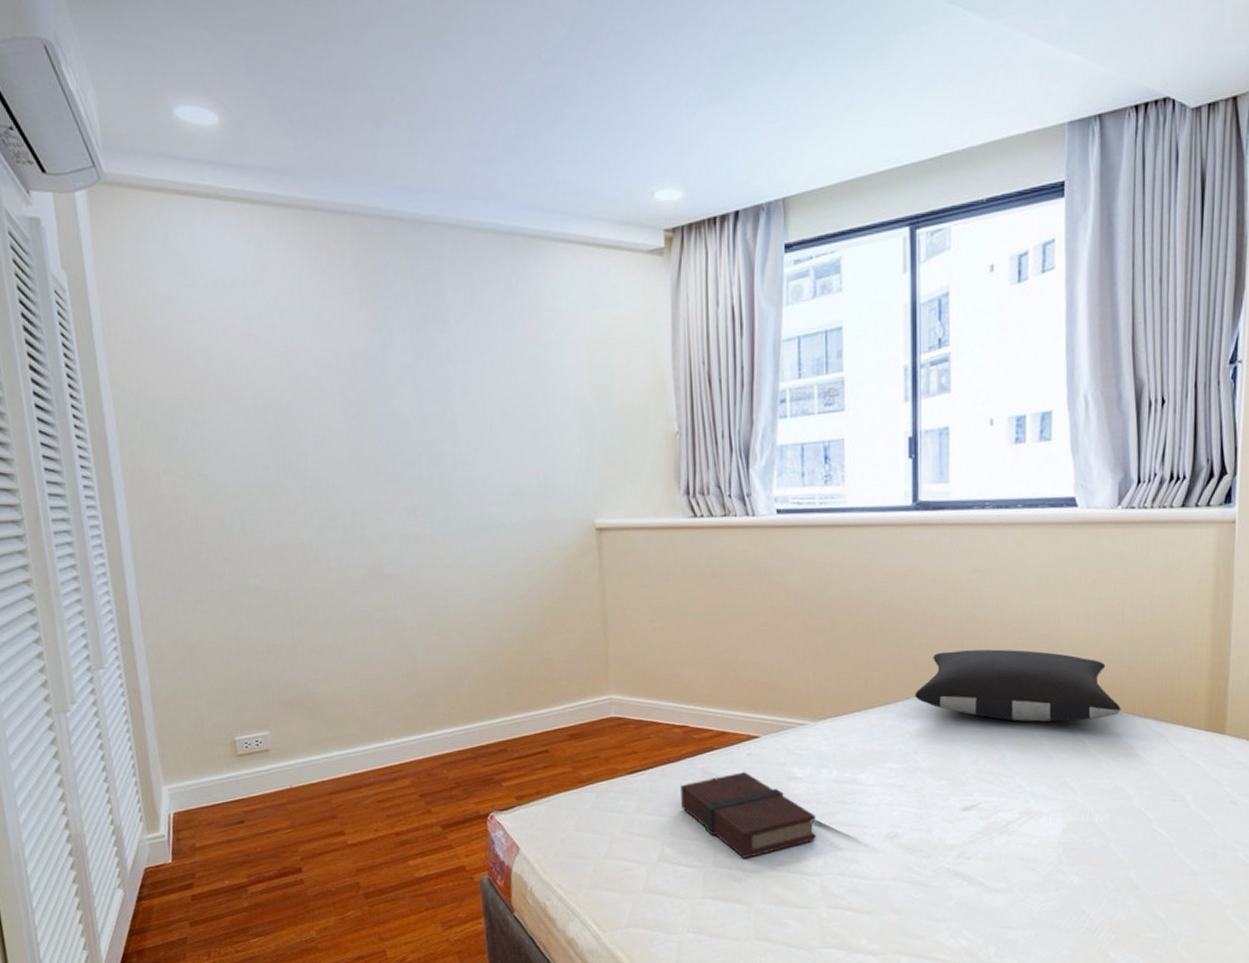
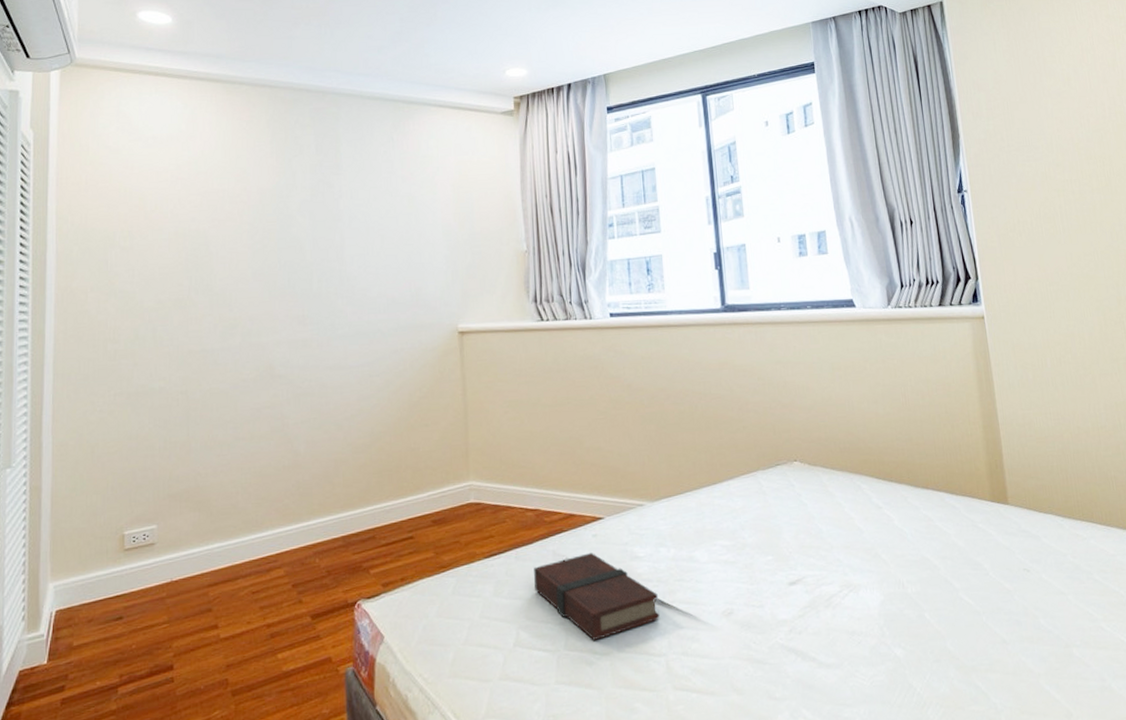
pillow: present [915,649,1121,722] -> none [737,431,916,497]

